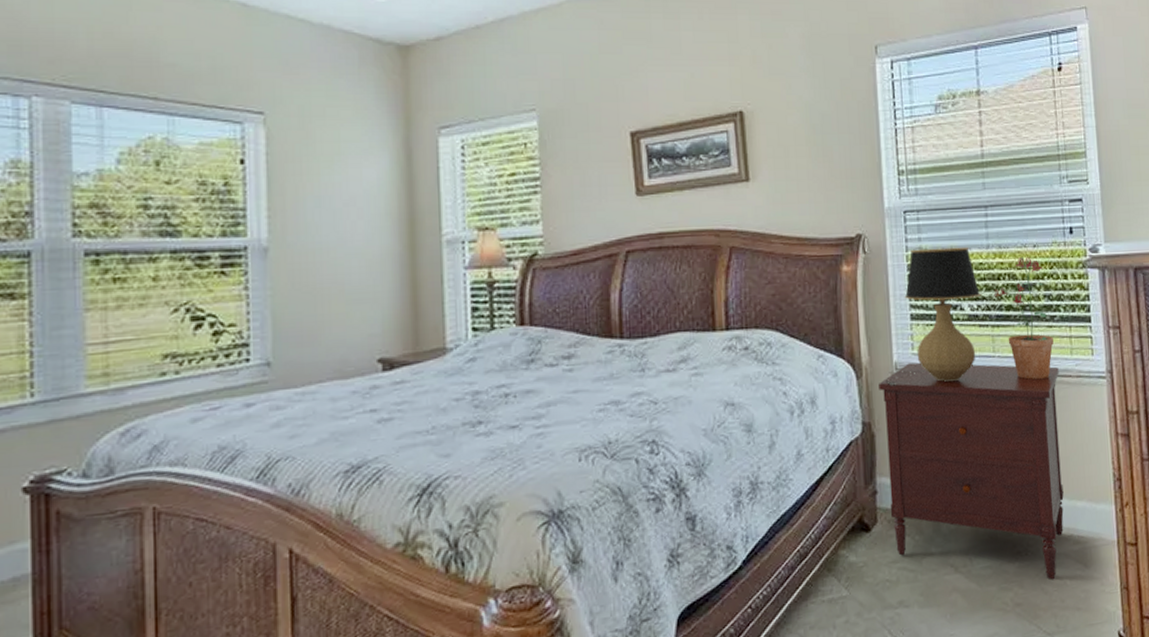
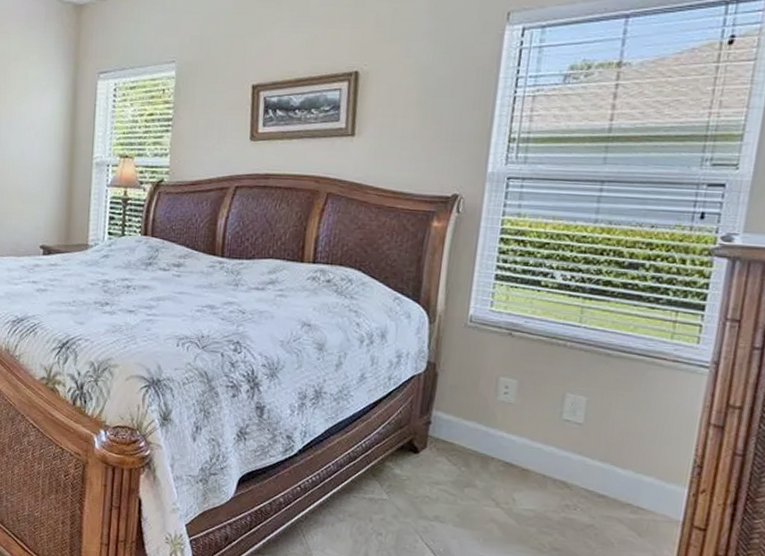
dresser: present [879,362,1064,581] -> none [440,318,653,538]
table lamp: present [886,246,981,386] -> none [459,214,578,343]
potted plant: present [993,257,1054,380] -> none [592,236,659,357]

